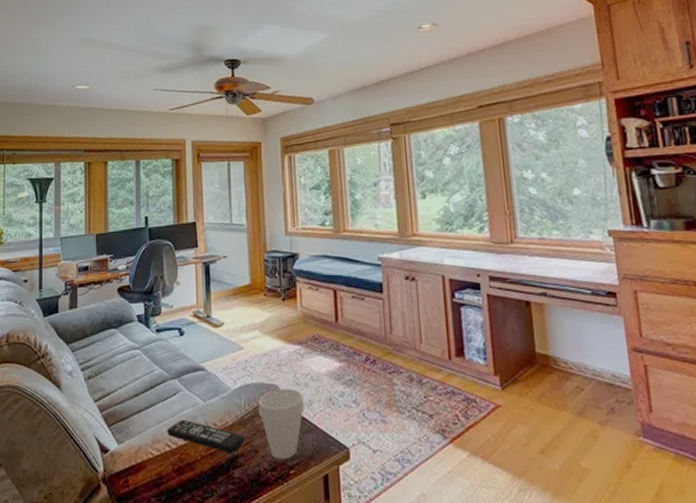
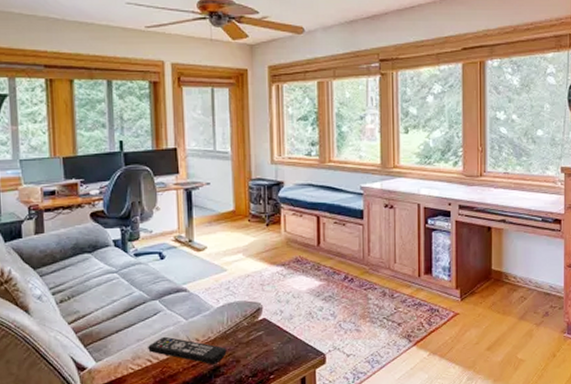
cup: present [258,389,304,459] -> none [241,305,285,367]

